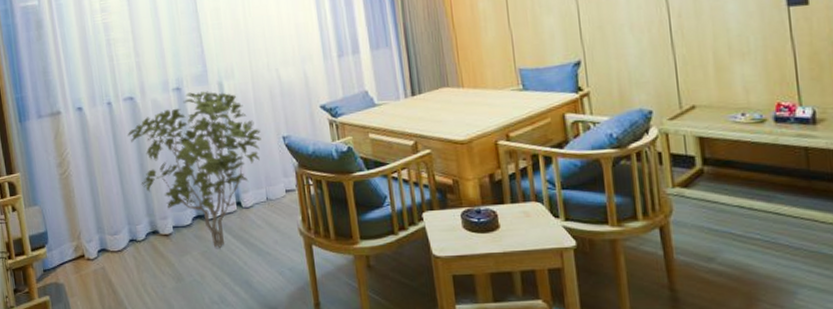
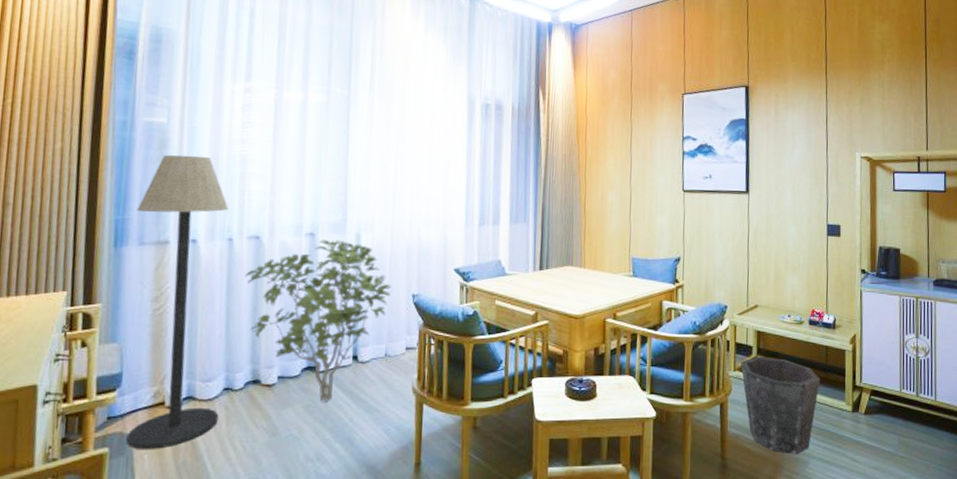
floor lamp: none [30,29,130,298] -> present [126,154,229,450]
waste bin: none [681,167,802,283] -> present [741,356,820,454]

